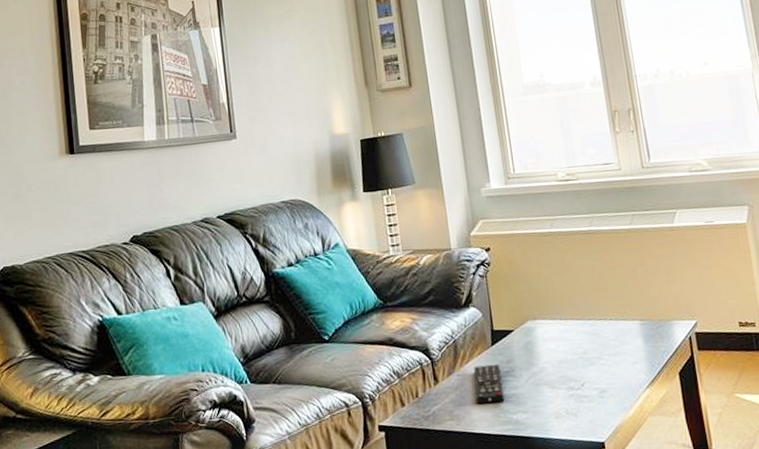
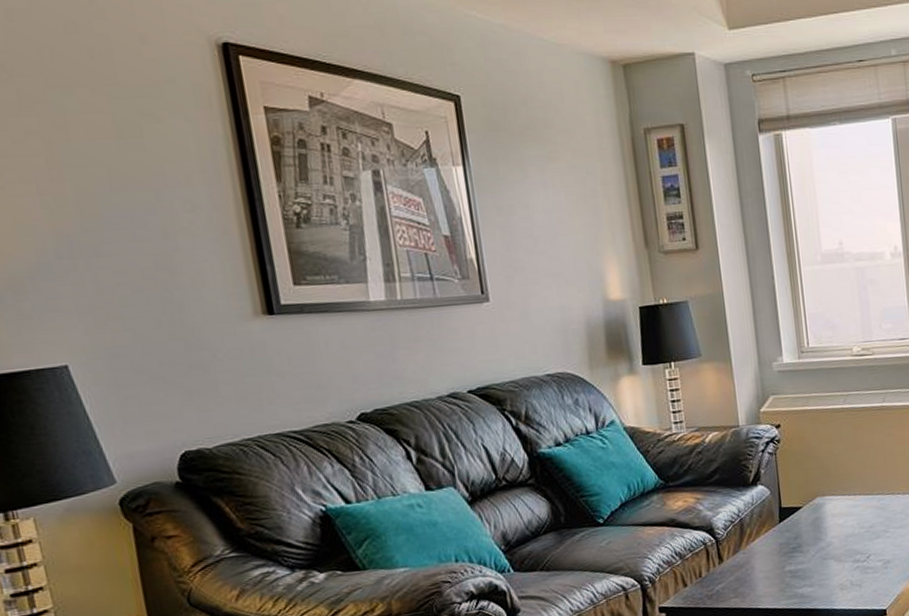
remote control: present [473,364,505,405] -> none [760,540,791,581]

